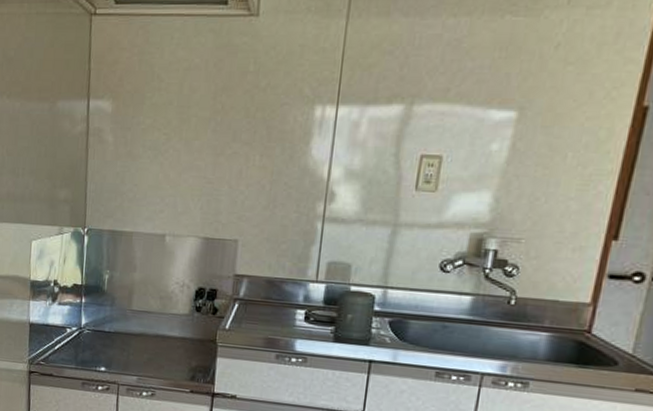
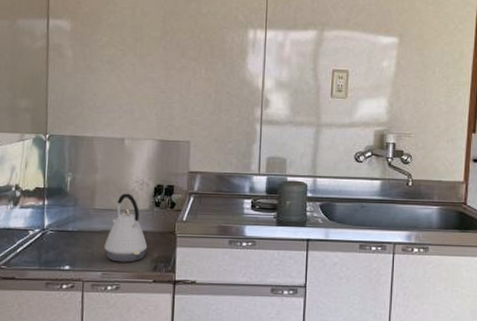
kettle: none [140,295,186,370] -> present [104,193,148,263]

